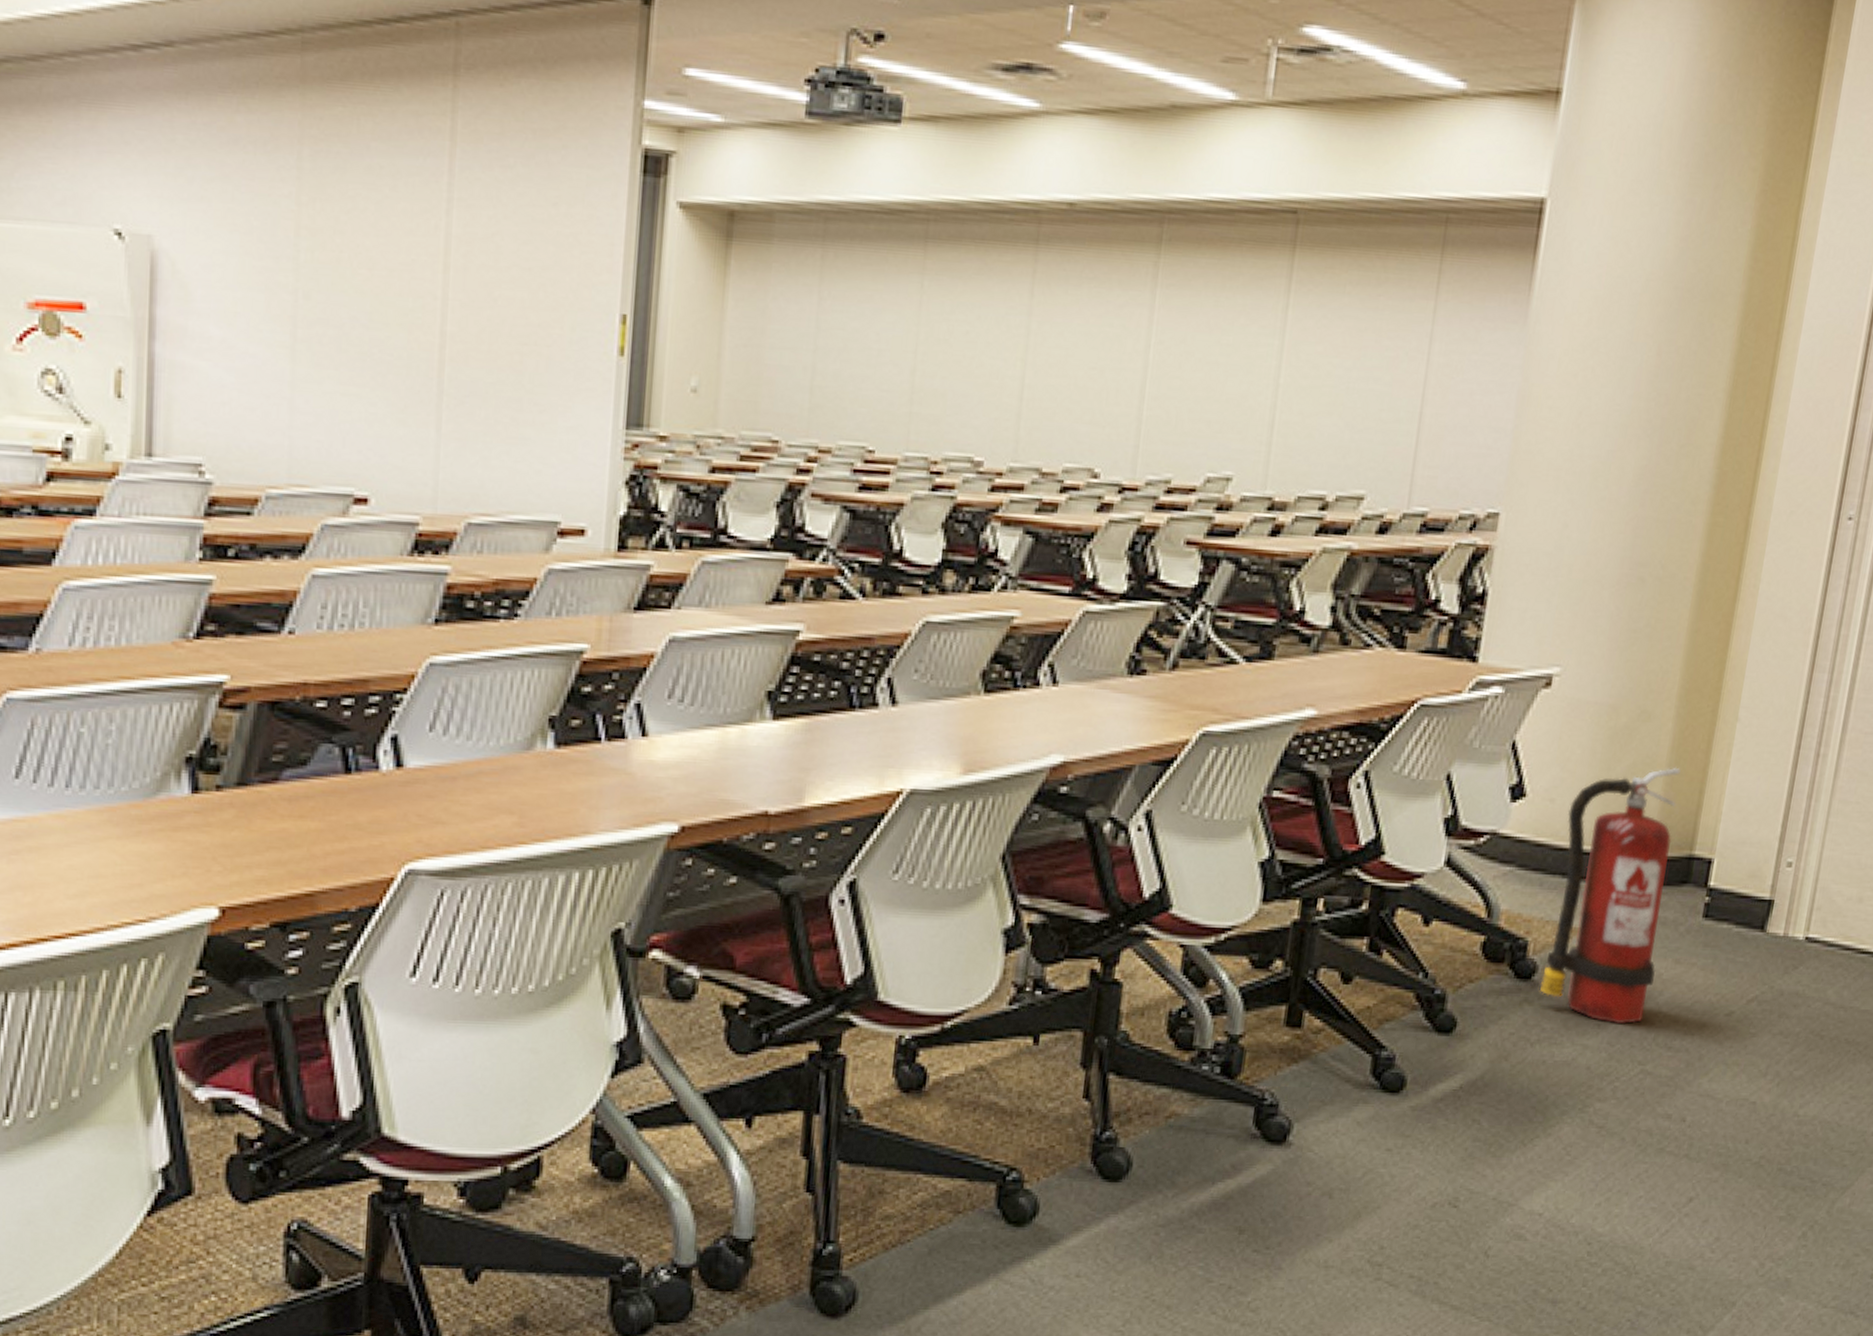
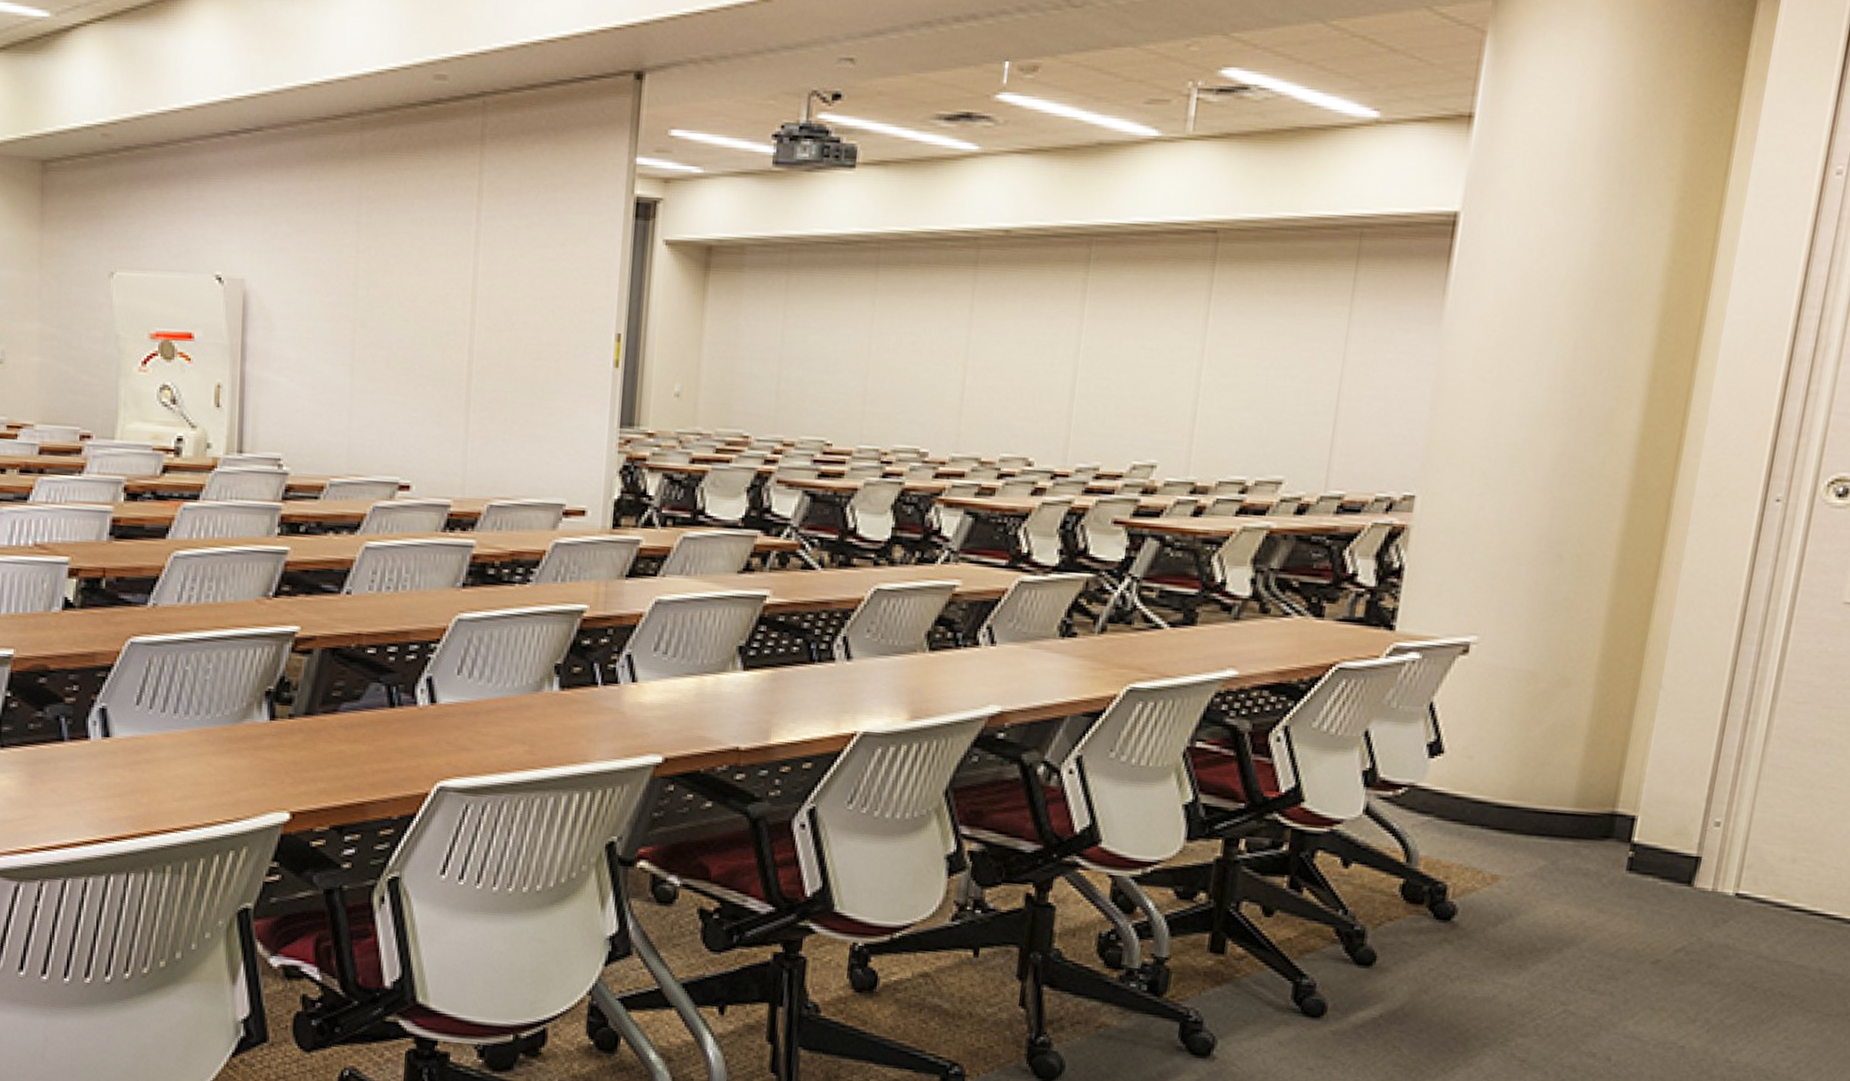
fire extinguisher: present [1540,767,1681,1025] -> none [1460,730,1602,967]

